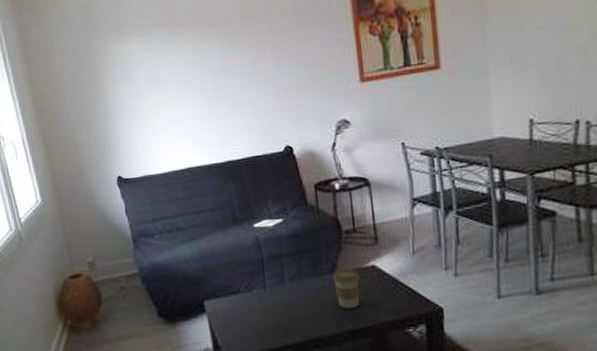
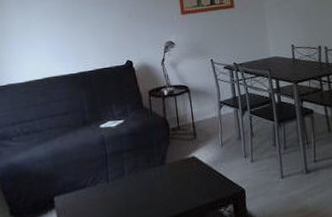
coffee cup: present [333,269,360,309] -> none [163,160,184,196]

